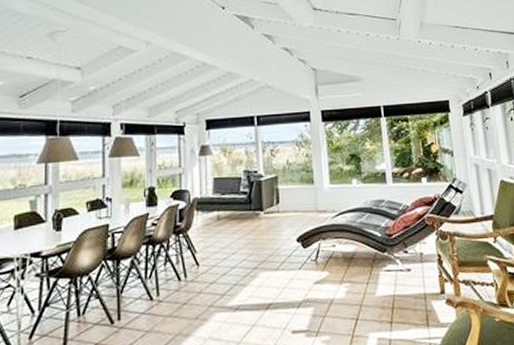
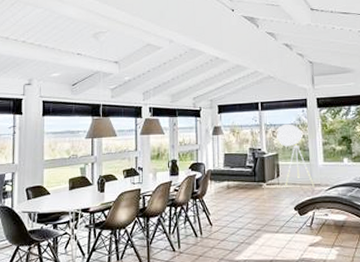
floor lamp: none [276,141,320,217] -> present [277,124,315,188]

